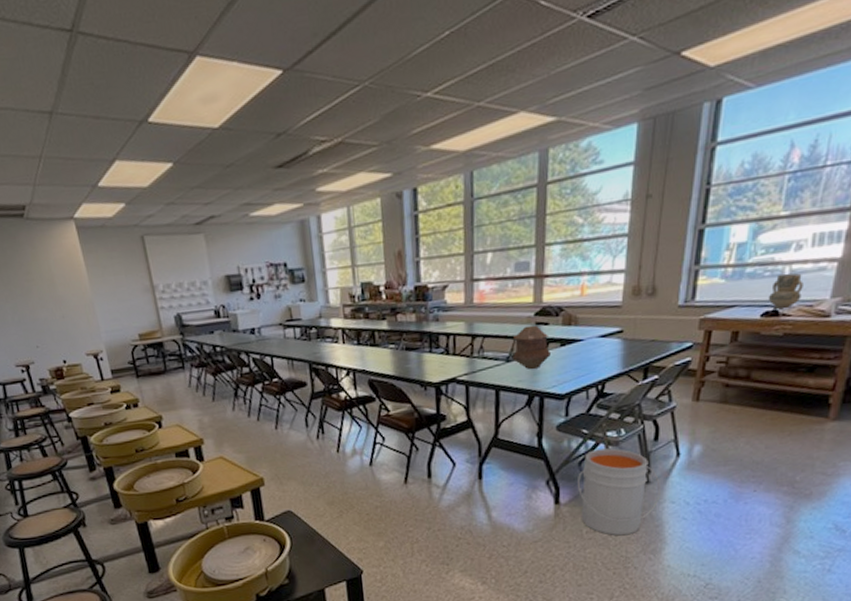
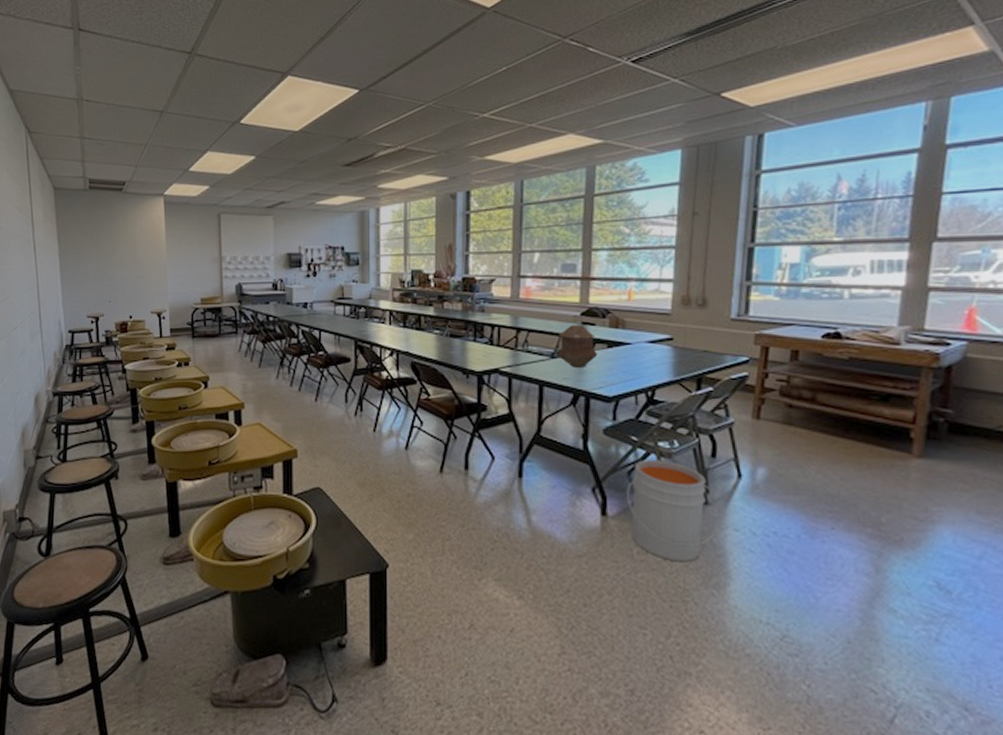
ceramic jug: present [768,273,803,309] -> none [828,298,866,333]

